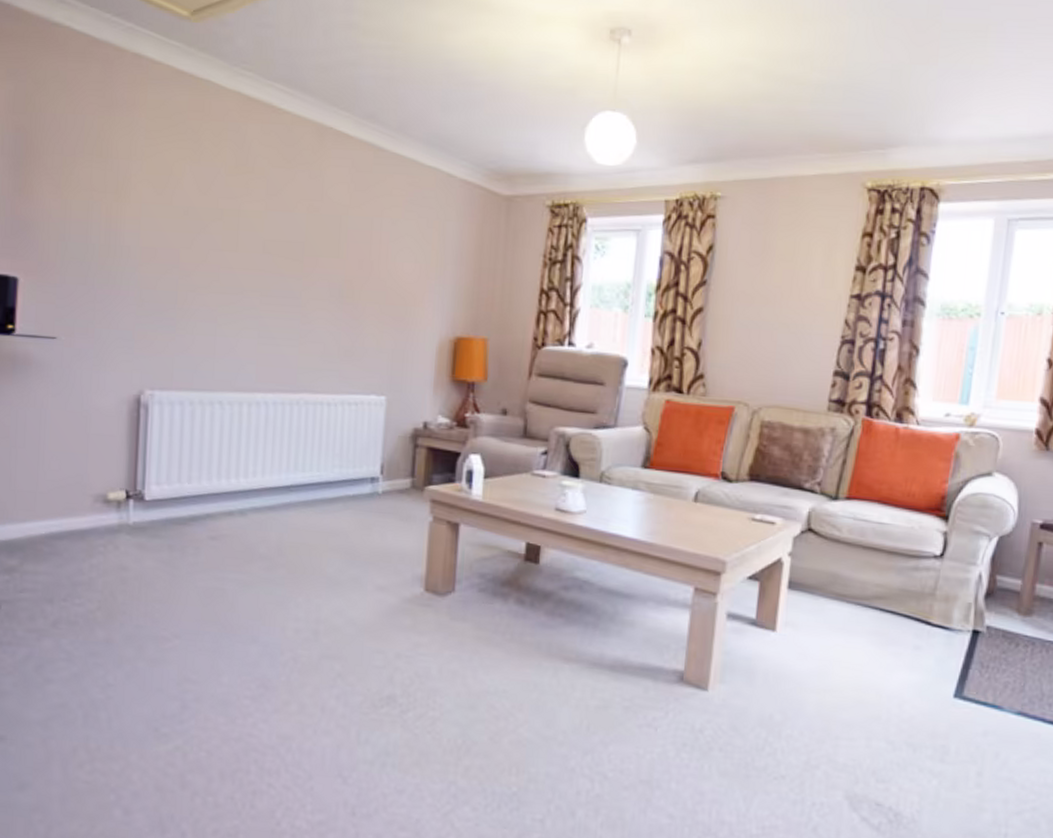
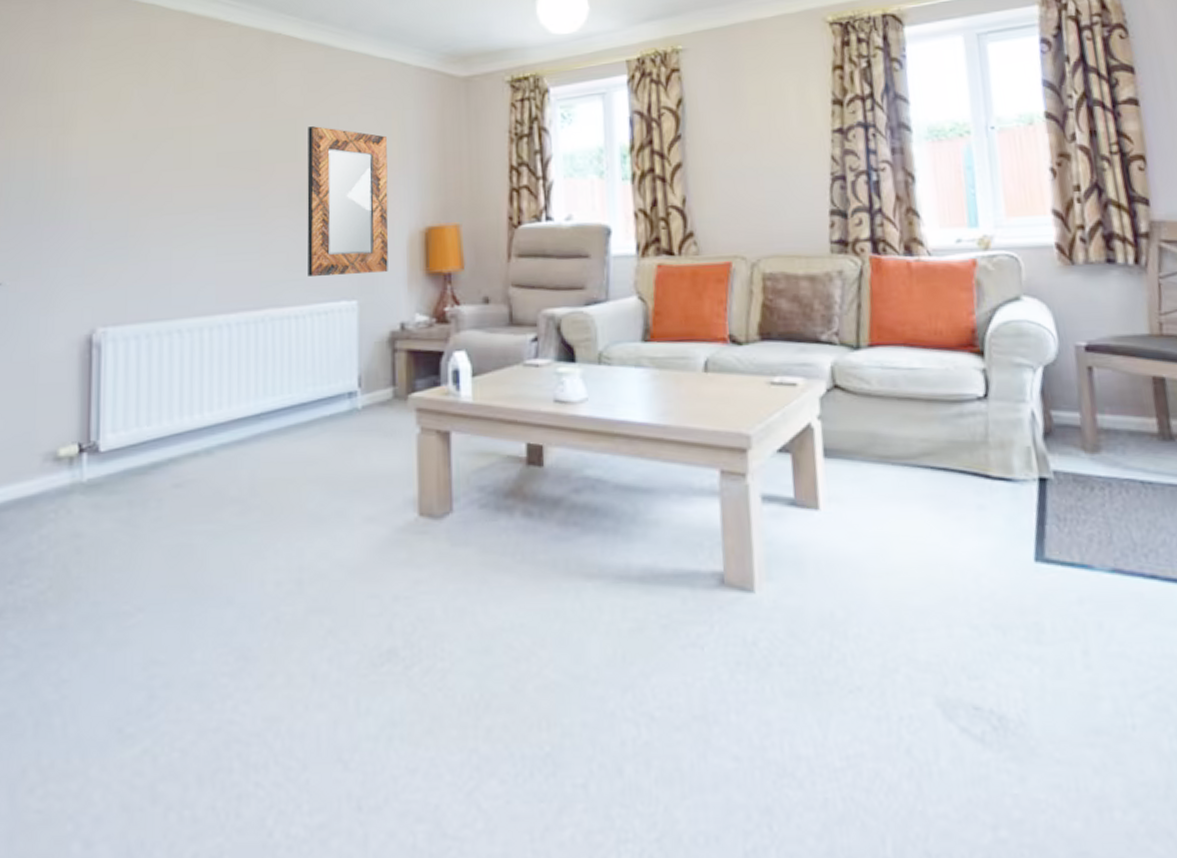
home mirror: none [342,225,426,374] -> present [307,126,388,276]

